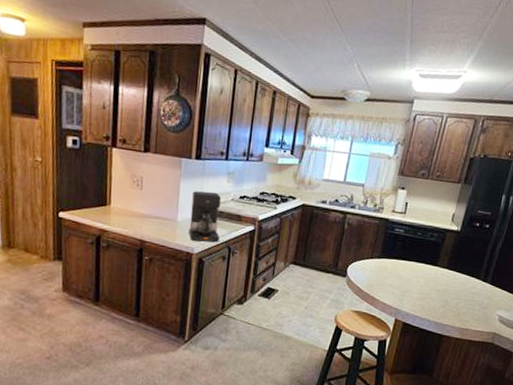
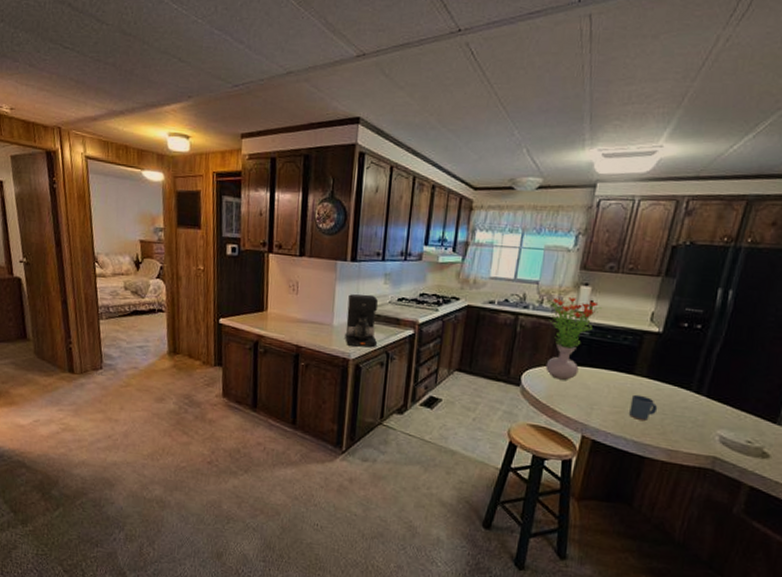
flower arrangement: none [368,199,414,271] -> present [545,297,602,380]
mug: none [433,283,455,305] -> present [629,394,658,420]

